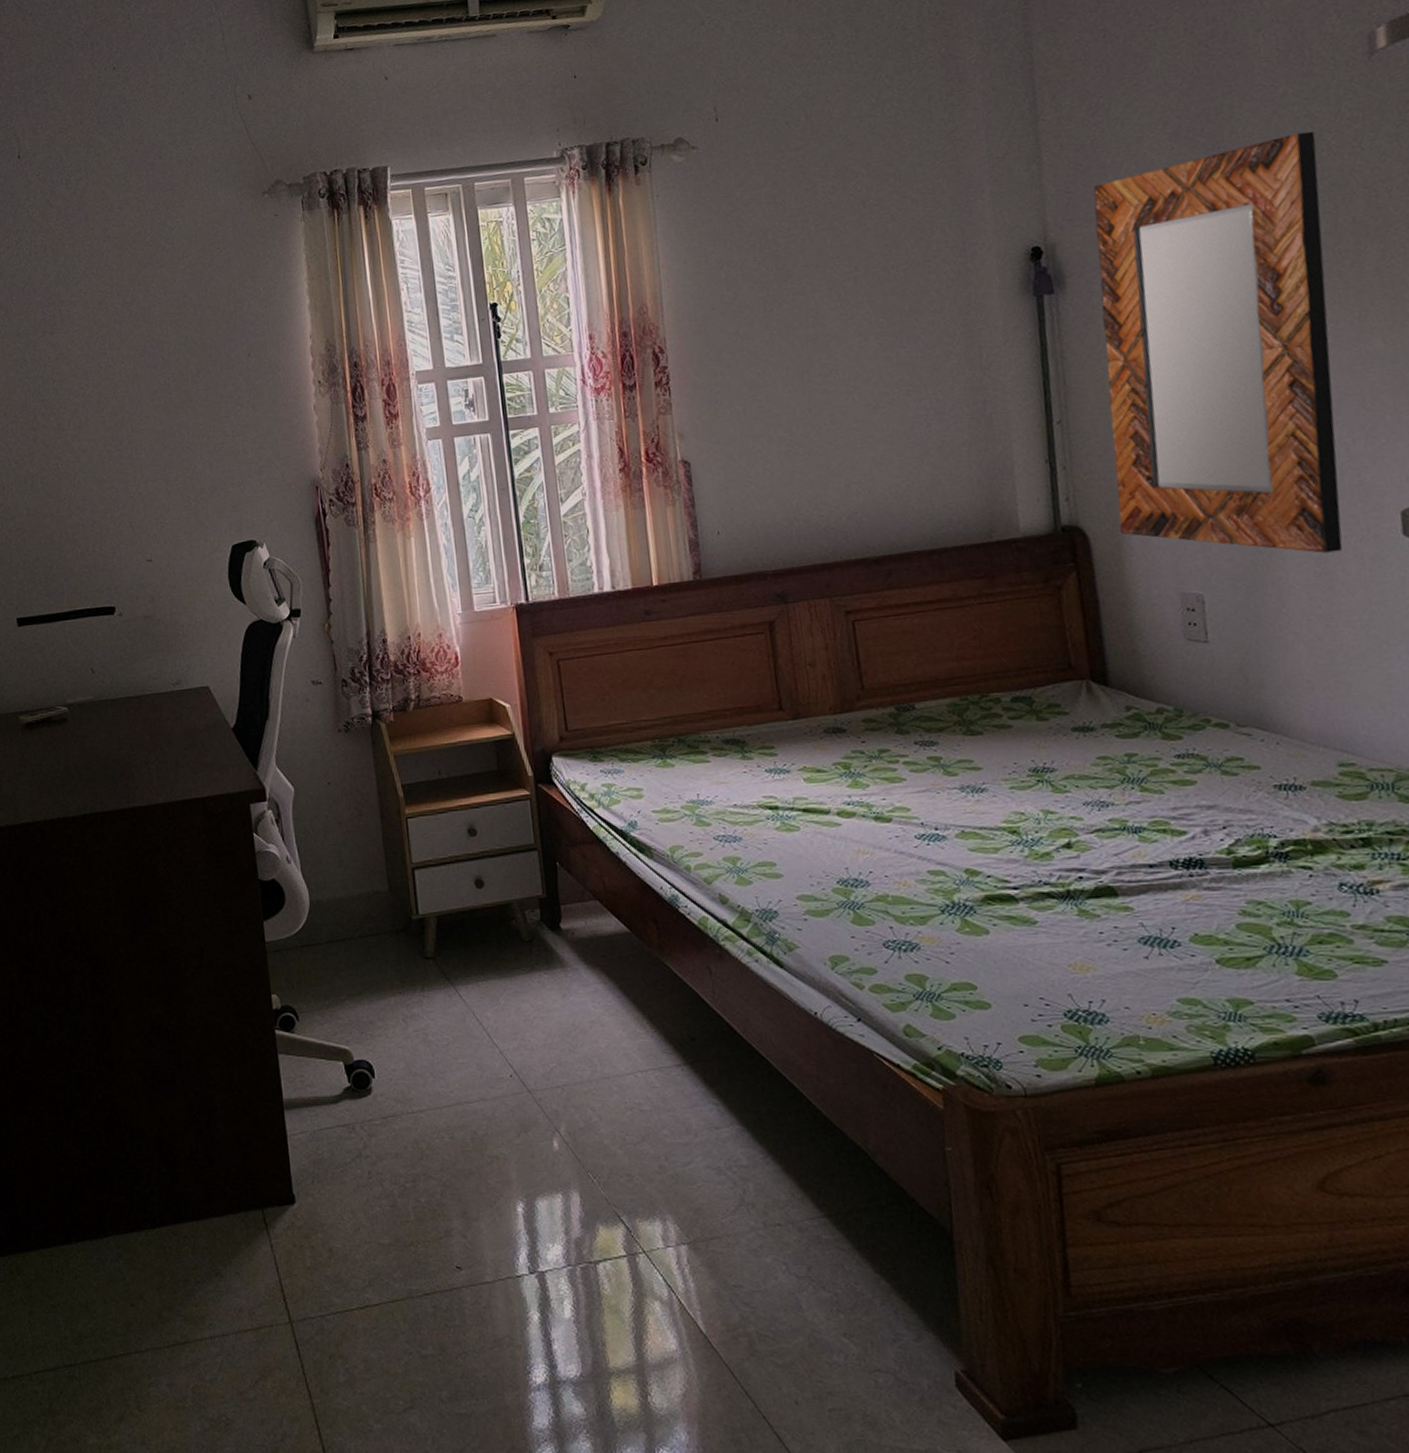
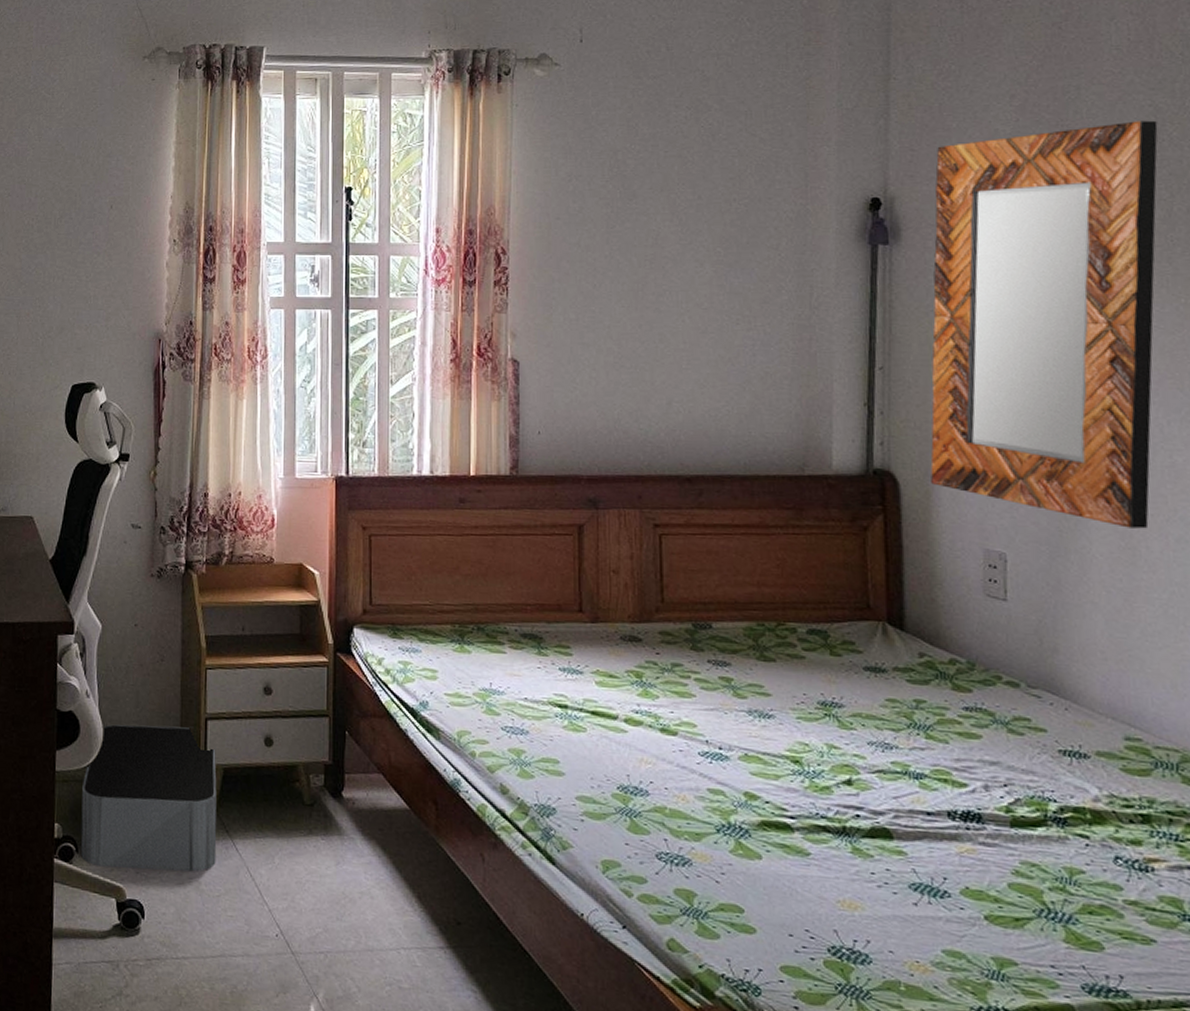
storage bin: none [294,880,441,1032] -> present [81,724,217,872]

